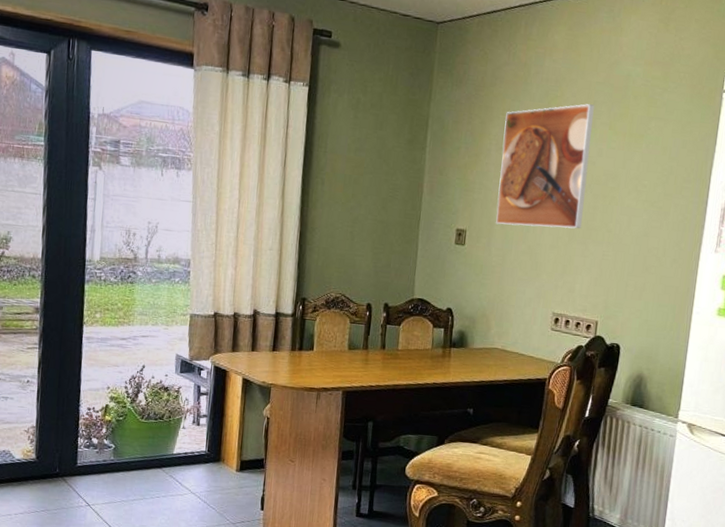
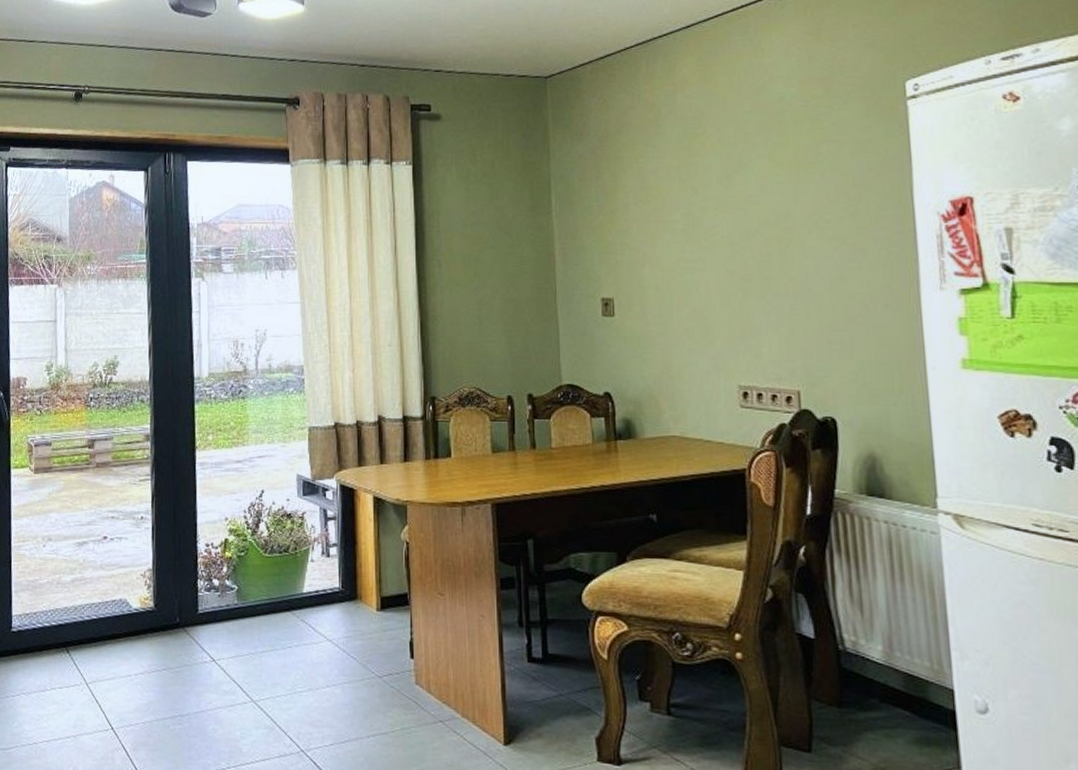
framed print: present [496,104,595,229] -> none [640,137,757,288]

